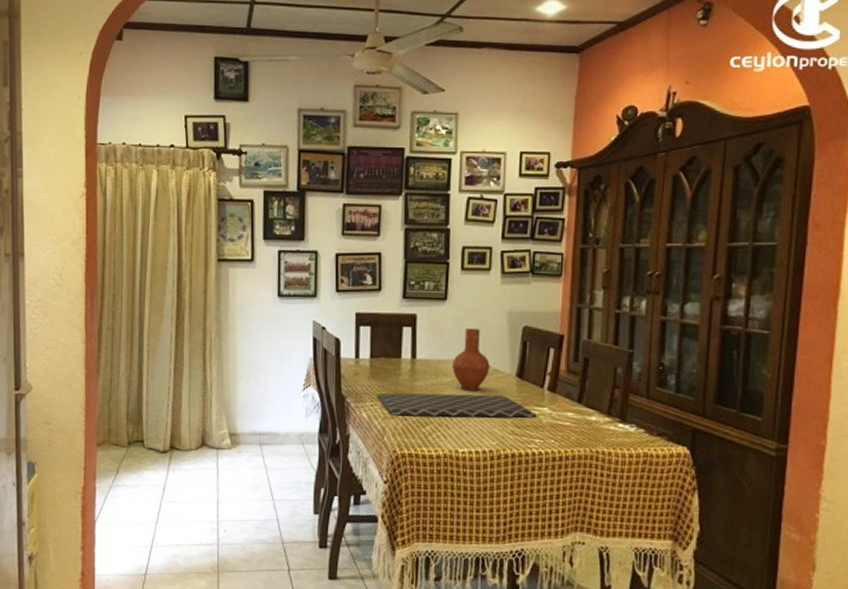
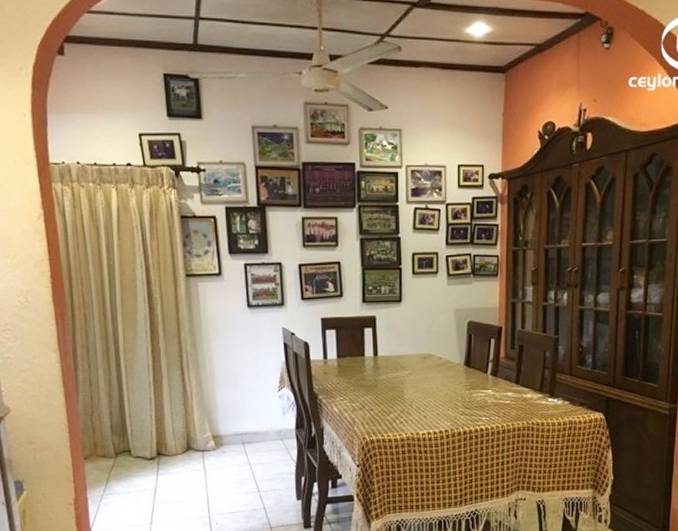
placemat: present [377,392,537,418] -> none [346,382,483,407]
vase: present [452,329,490,391] -> none [410,326,442,381]

